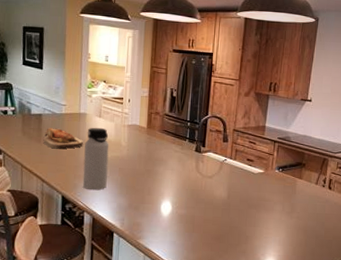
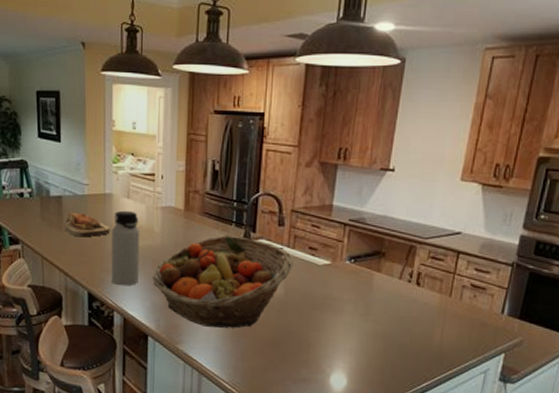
fruit basket: none [119,149,235,225] -> present [153,235,293,328]

